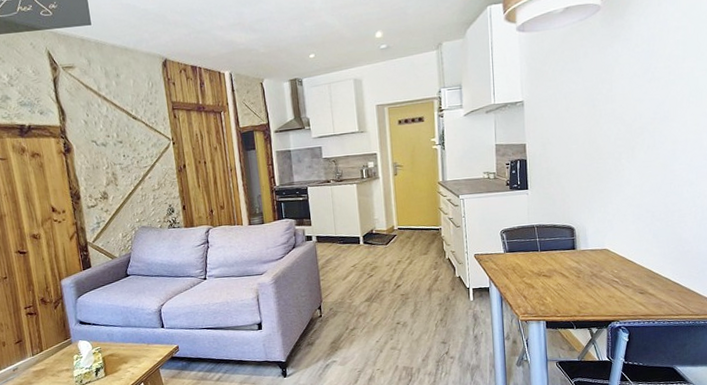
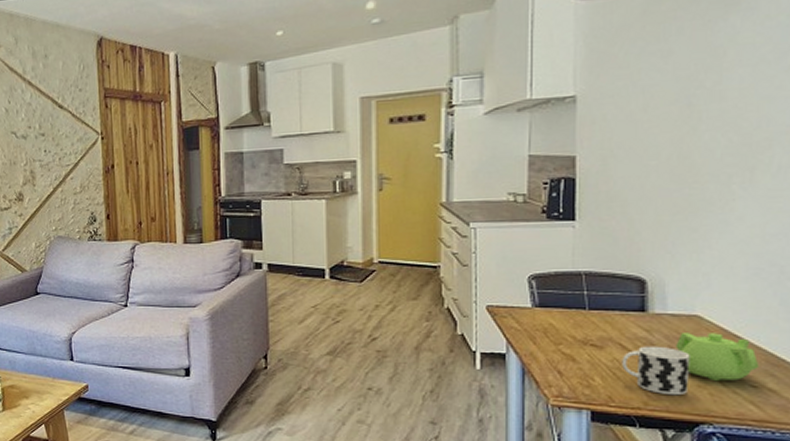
cup: none [563,272,604,305] -> present [621,346,690,396]
teapot: none [594,260,644,293] -> present [675,333,760,382]

